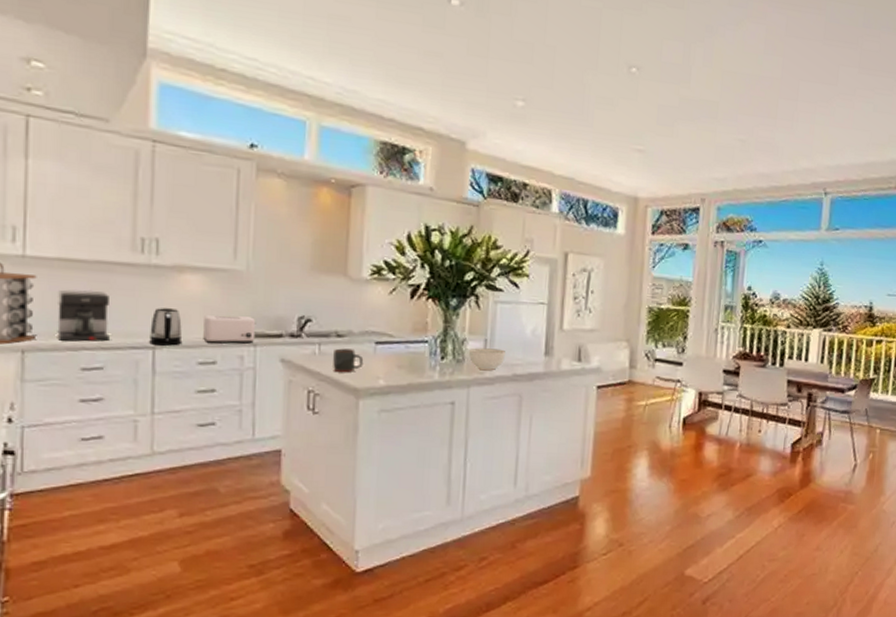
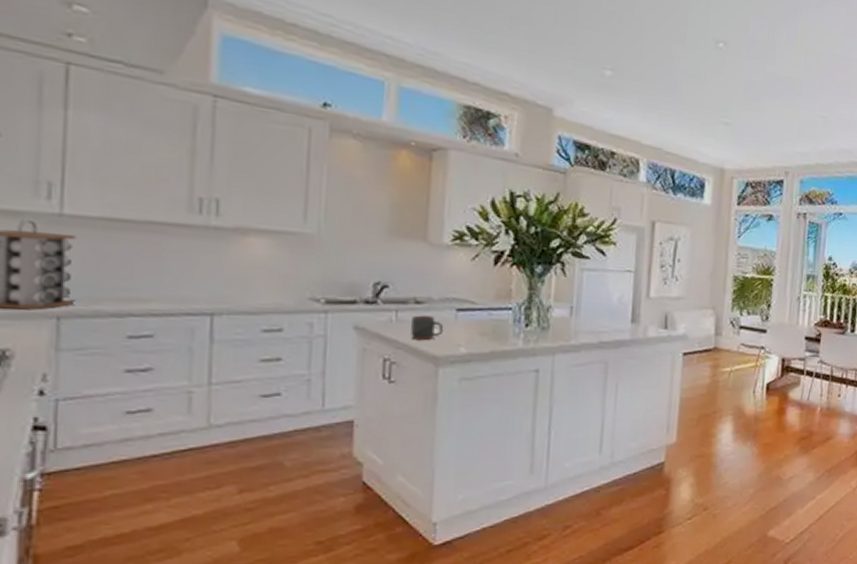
coffee maker: present [57,289,110,342] -> none [99,251,161,308]
kettle: present [149,307,182,346] -> none [207,271,245,313]
toaster: present [203,314,256,344] -> none [268,279,328,311]
bowl: present [469,348,505,371] -> none [555,315,591,338]

